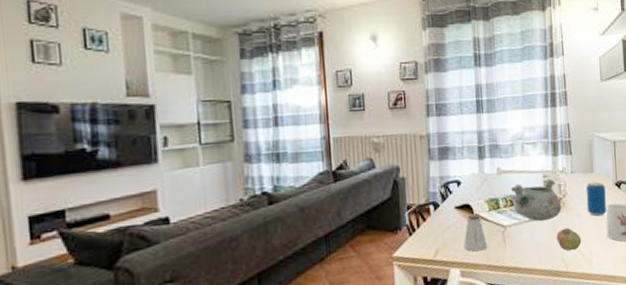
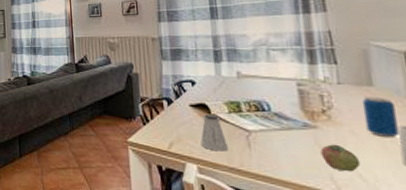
decorative bowl: present [510,178,562,222] -> none [254,88,327,133]

